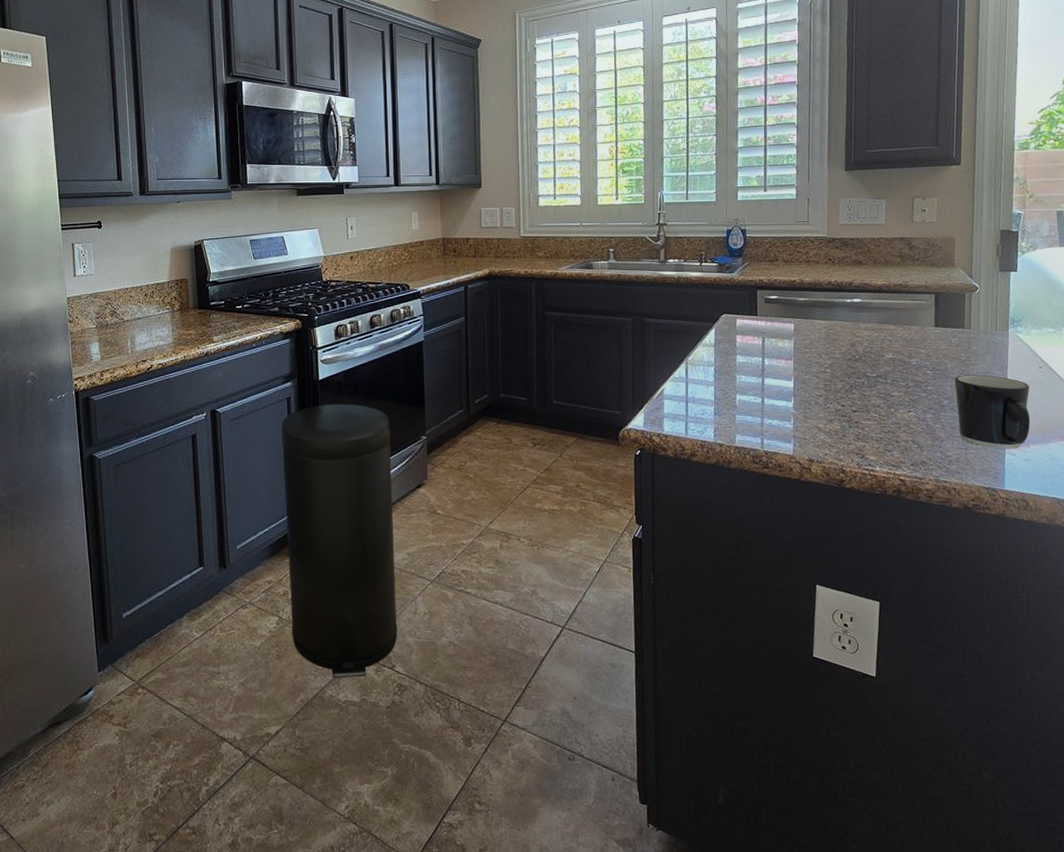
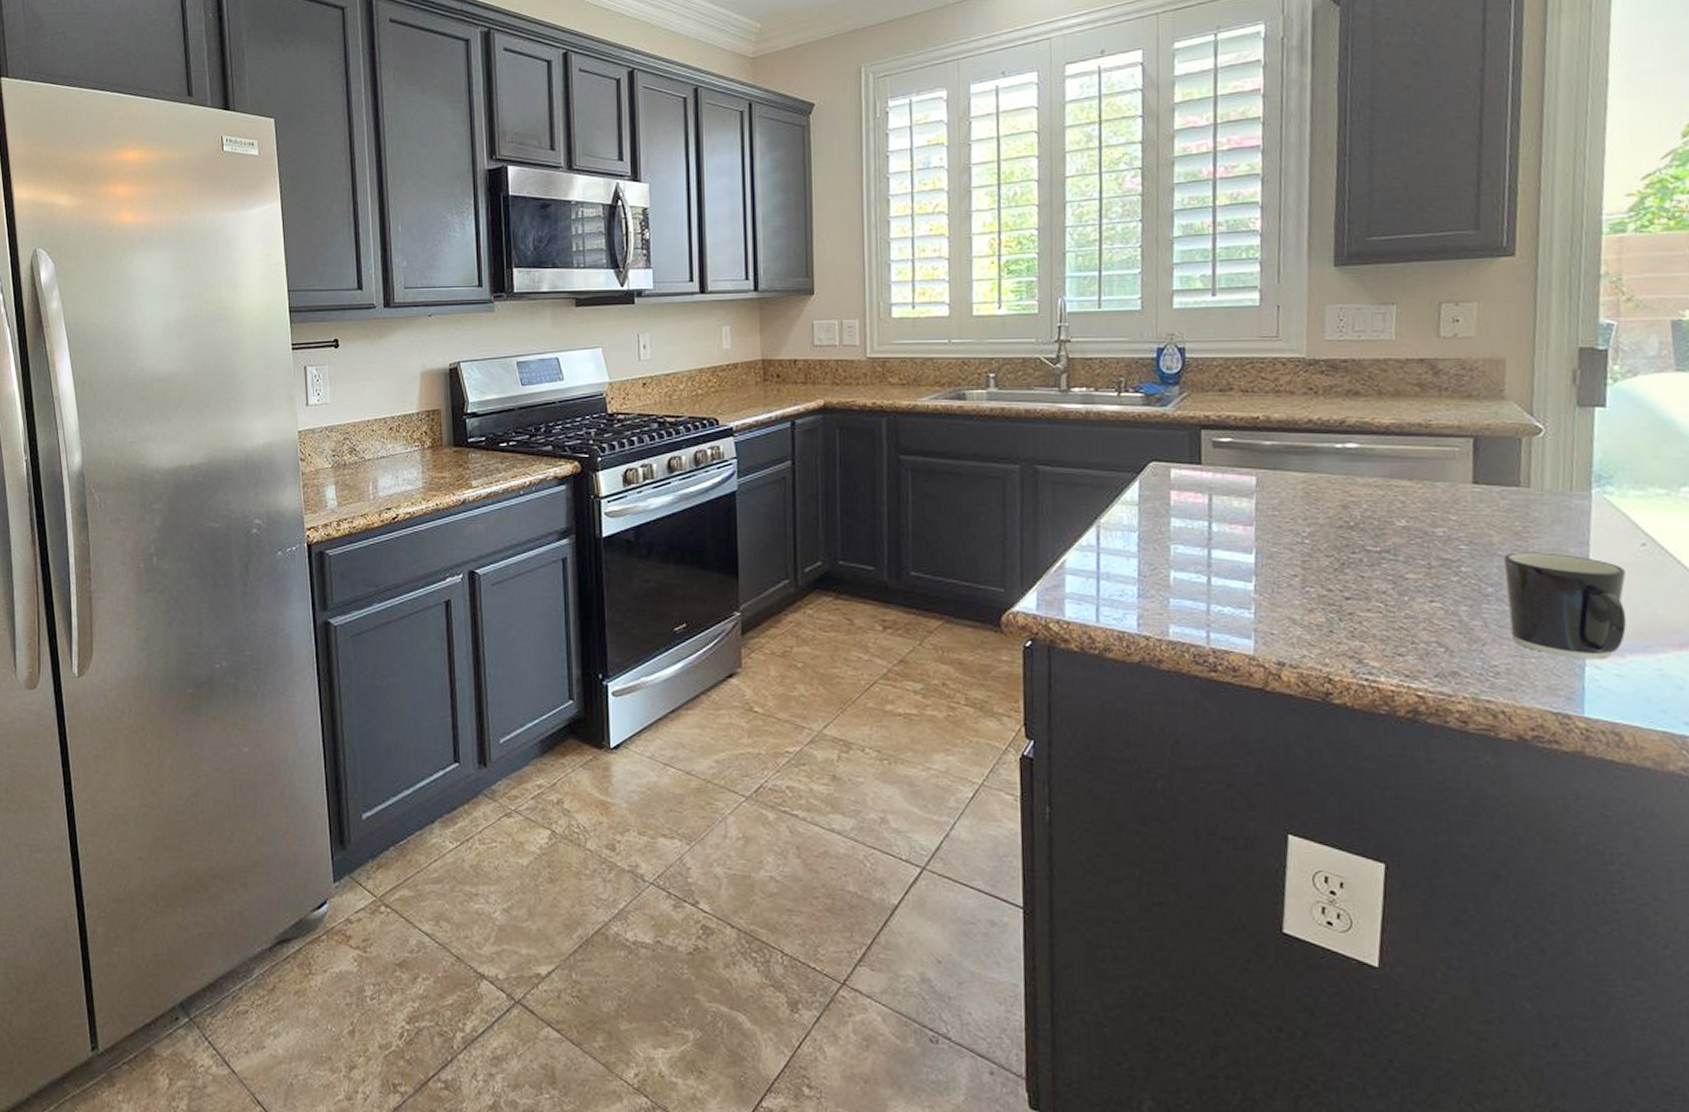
pedal bin: present [281,403,398,678] -> none [554,567,703,914]

